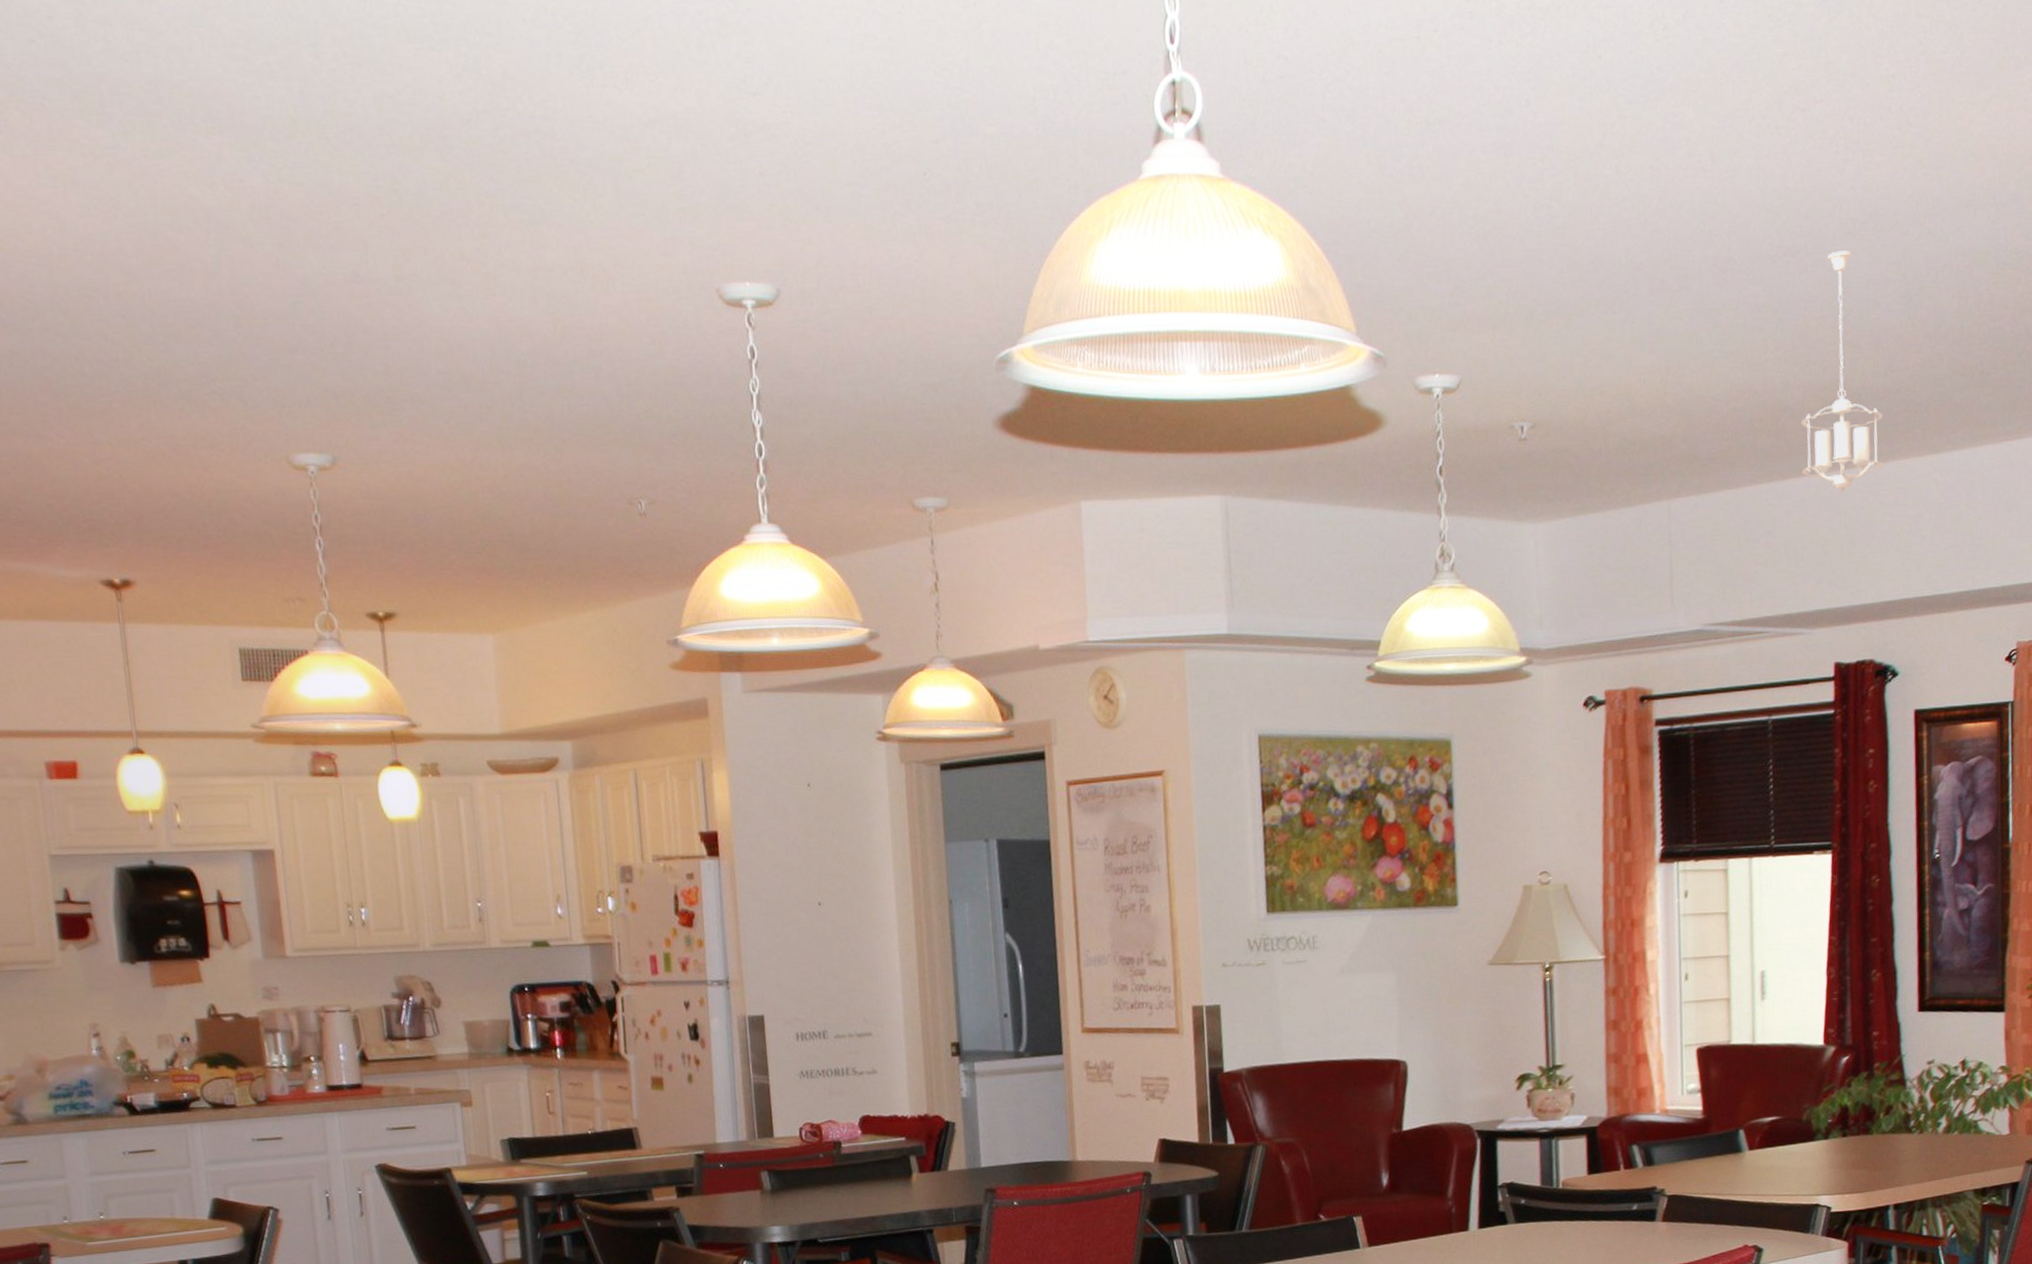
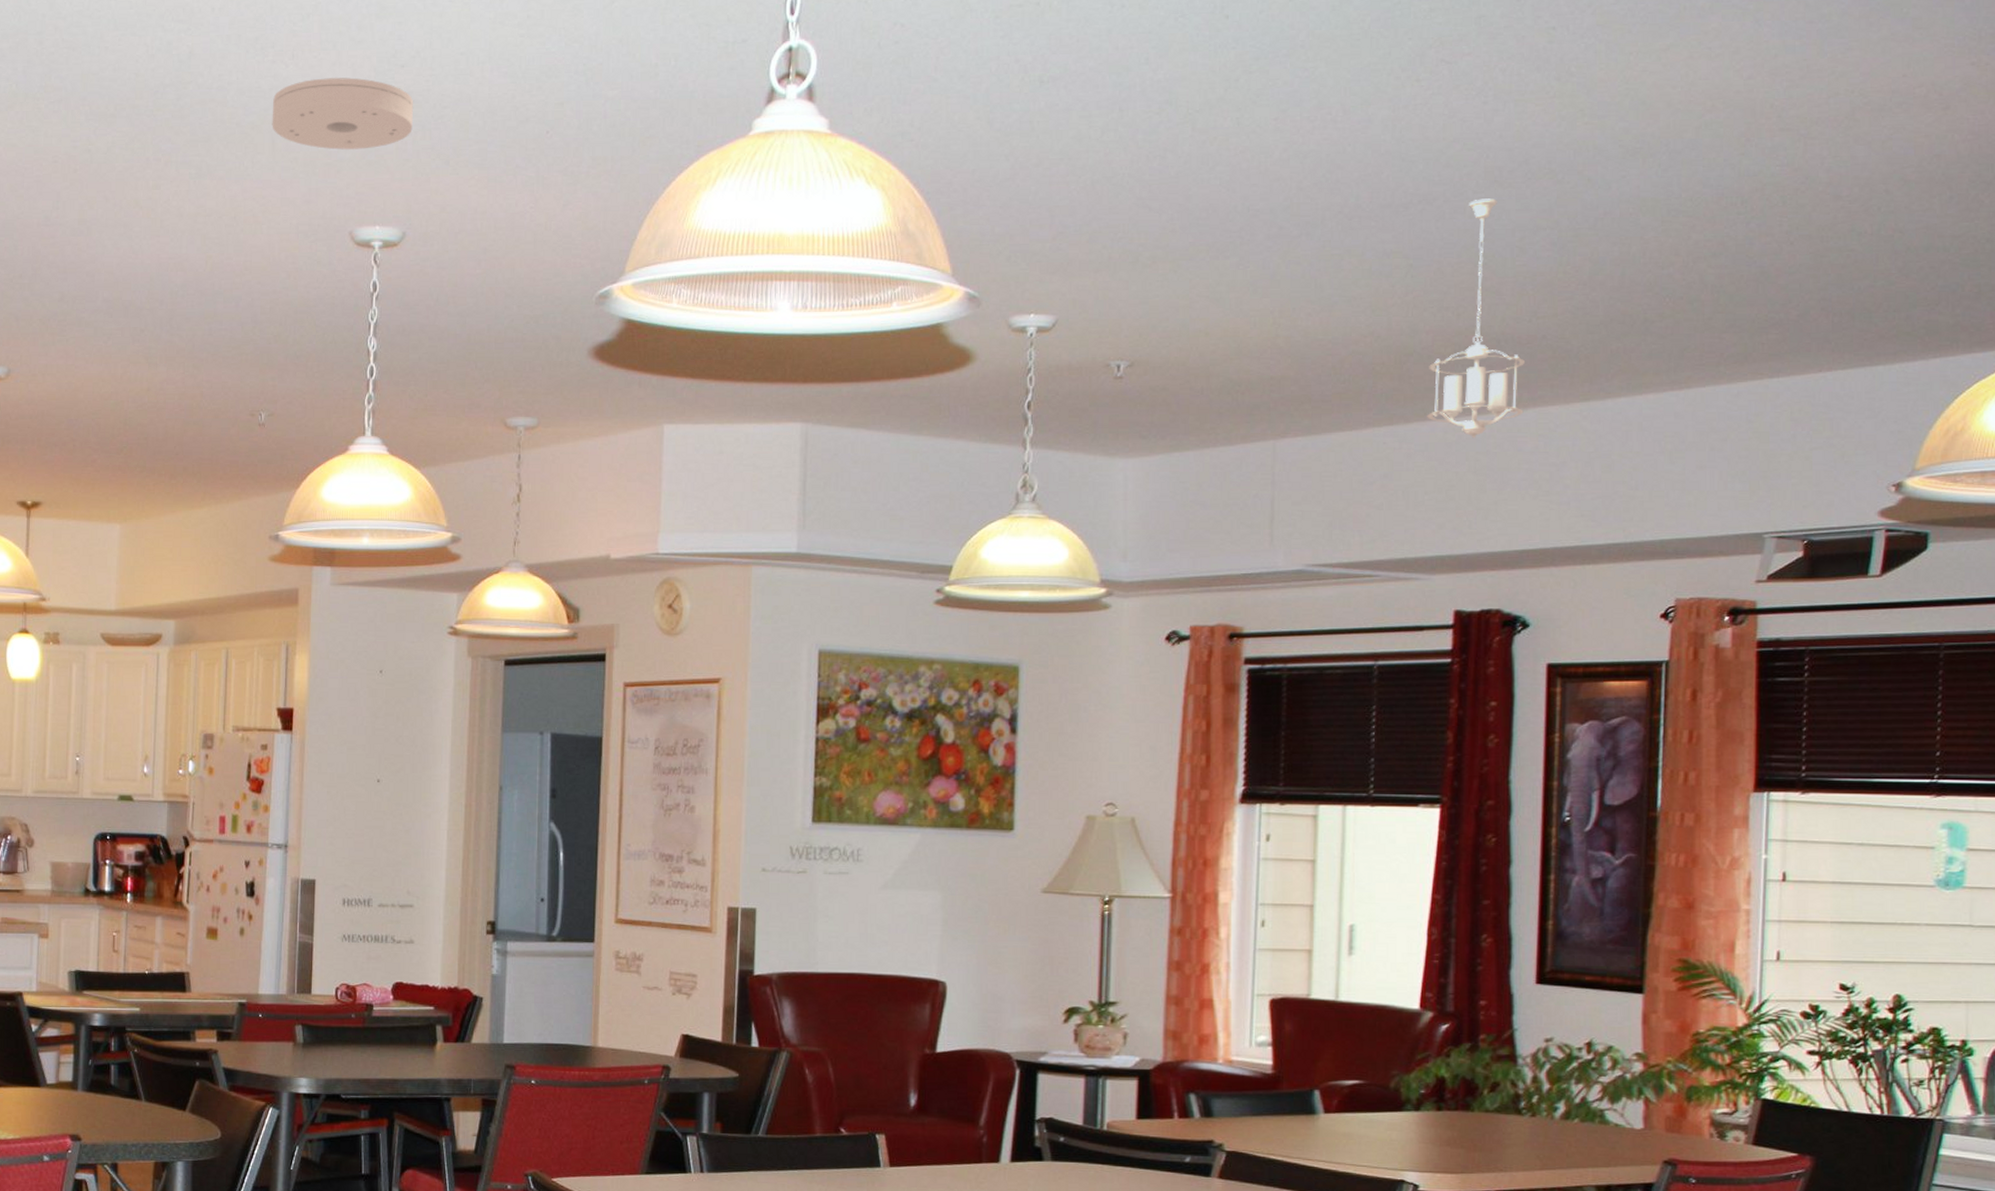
smoke detector: none [609,107,774,192] -> present [272,78,414,150]

